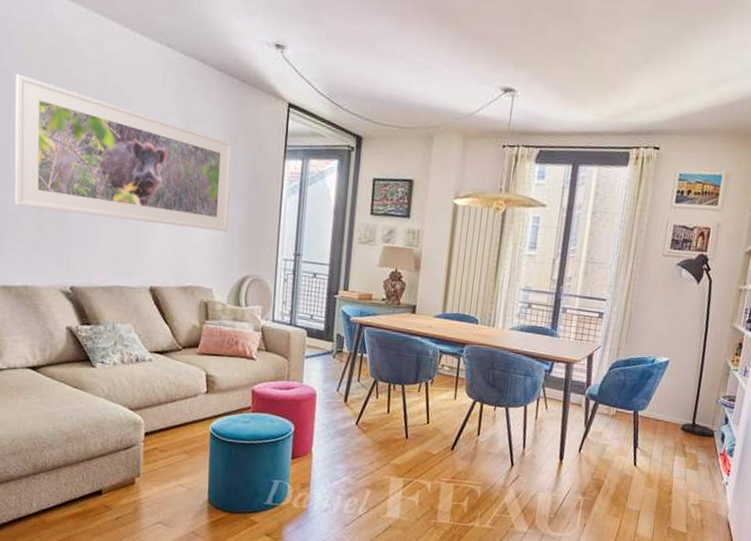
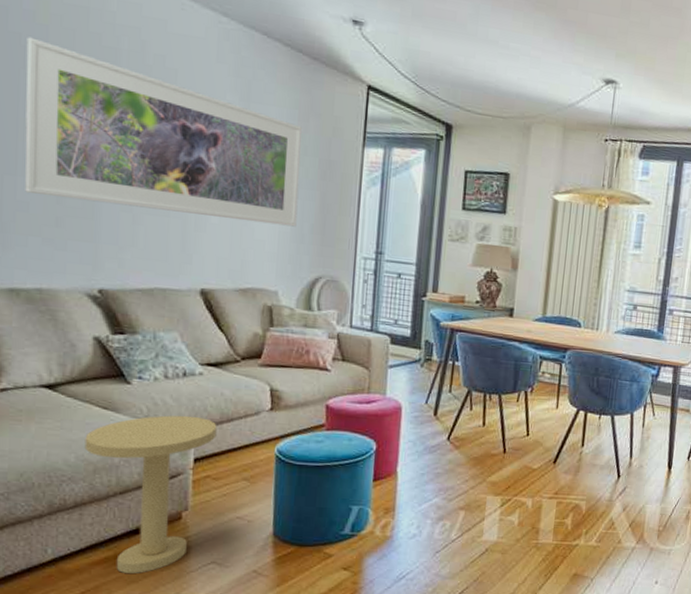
side table: none [60,395,163,528] -> present [84,415,217,573]

